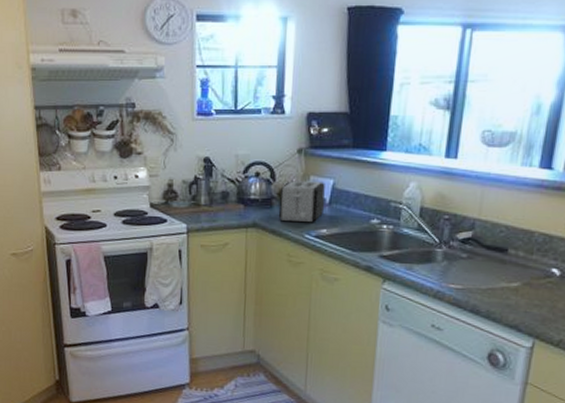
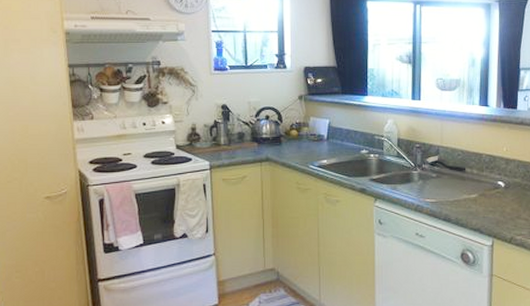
toaster: present [278,181,325,223] -> none [286,122,323,156]

